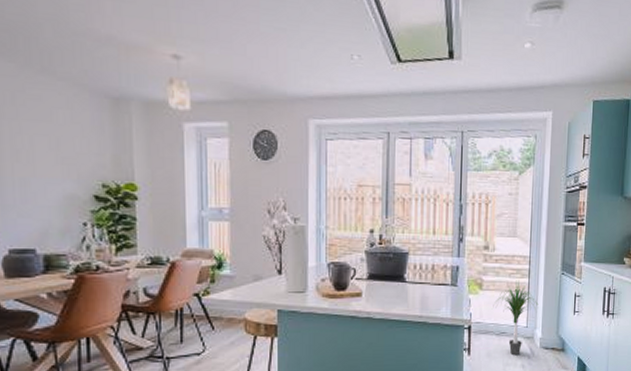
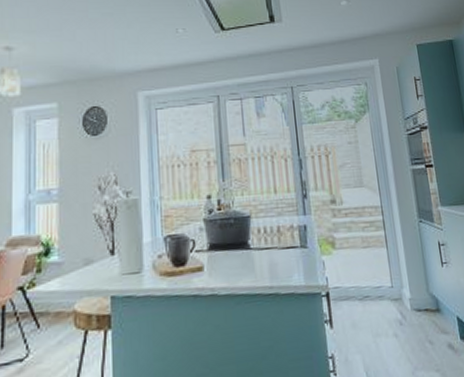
potted plant: present [493,280,539,356] -> none [350,233,401,323]

